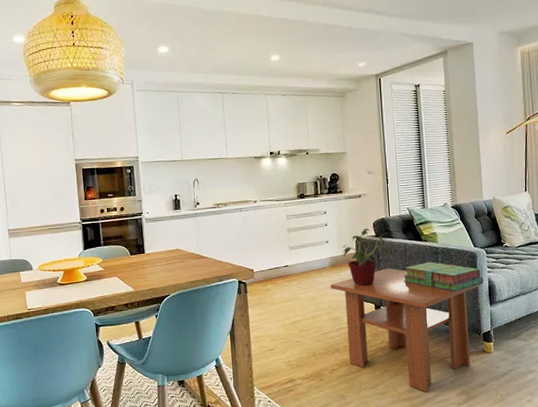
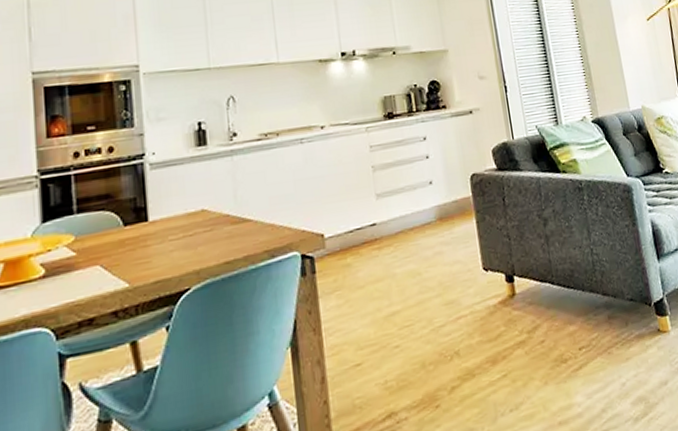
coffee table: present [331,268,482,392] -> none [440,216,644,407]
potted plant: present [342,228,388,287] -> none [453,158,516,247]
stack of books: present [403,261,484,292] -> none [540,202,646,245]

